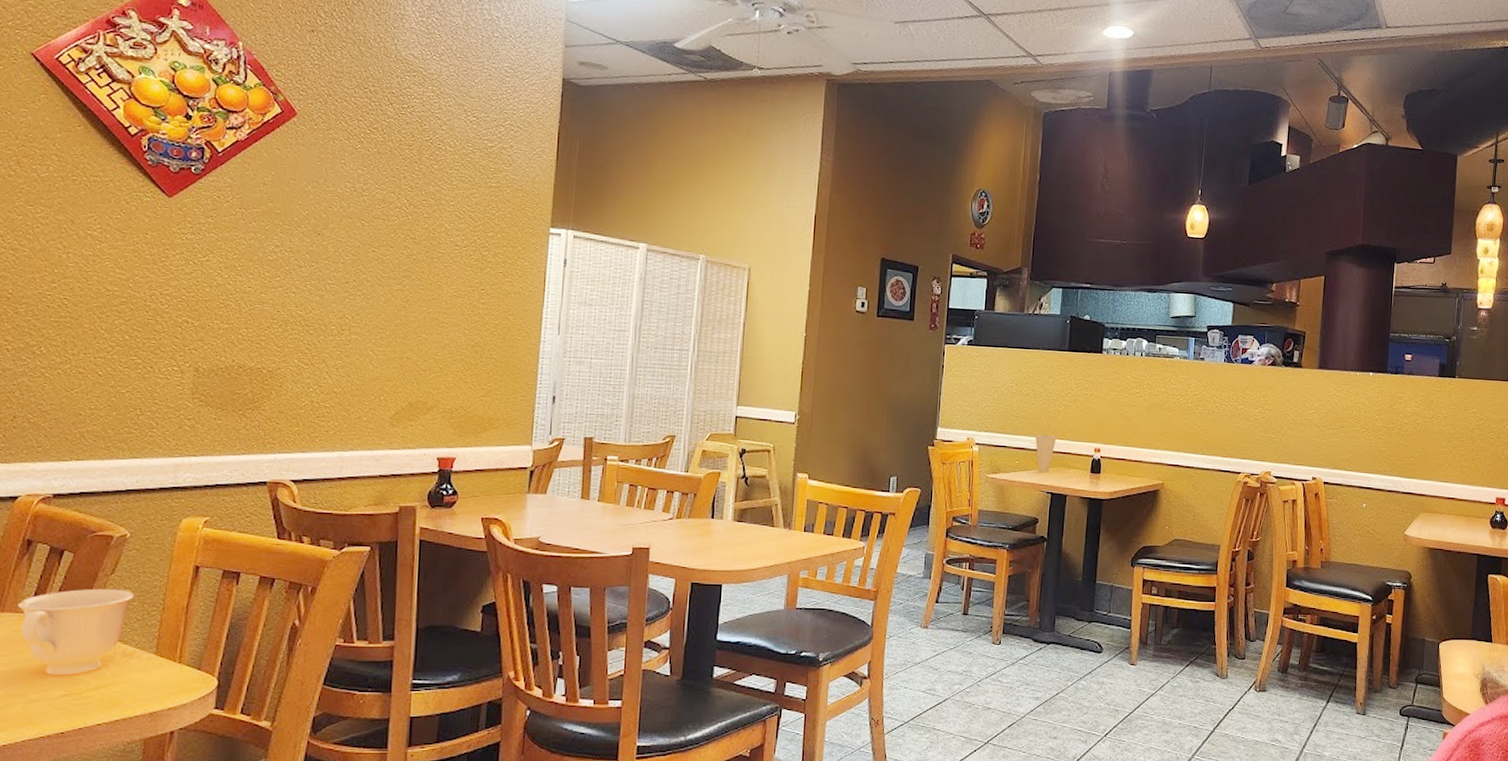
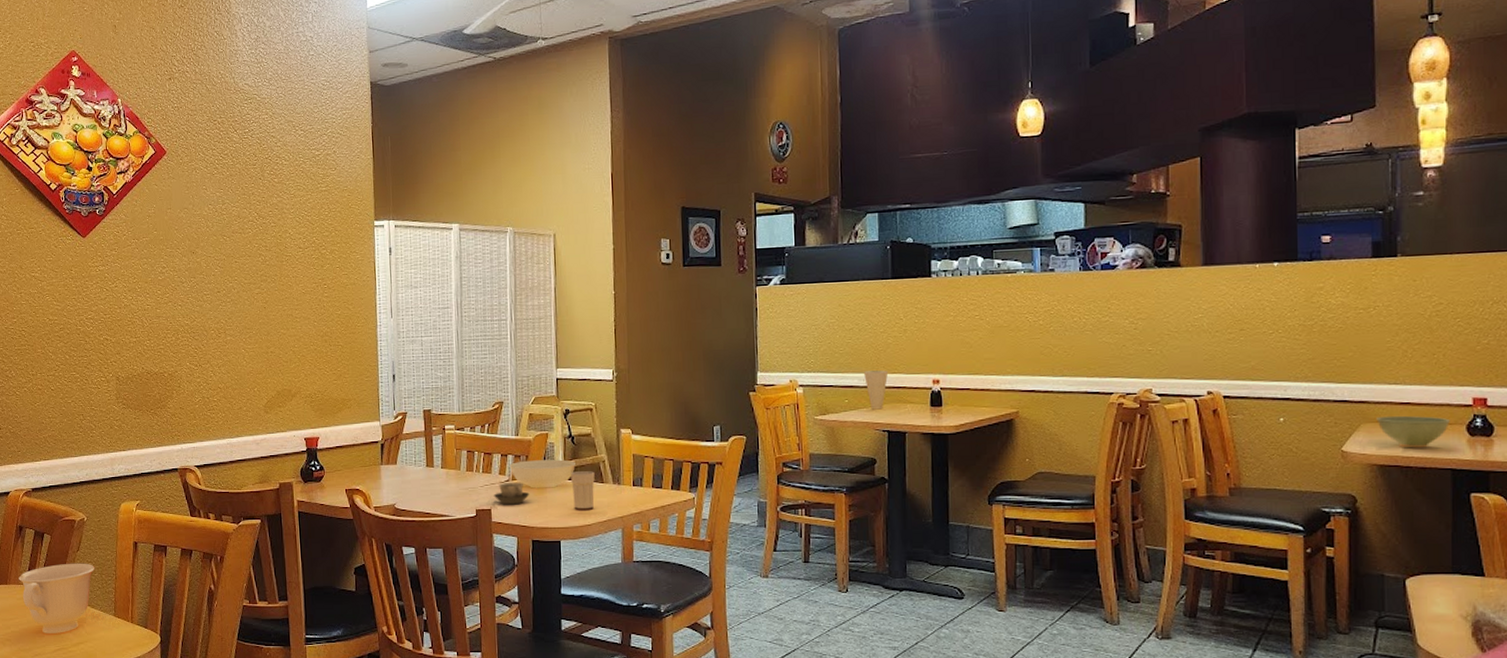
cup: none [653,520,694,545] -> present [493,482,530,505]
bowl: none [675,499,748,529] -> present [510,459,577,489]
cup: none [740,513,766,555] -> present [571,471,595,511]
bowl: none [1430,507,1480,536] -> present [1376,415,1450,448]

